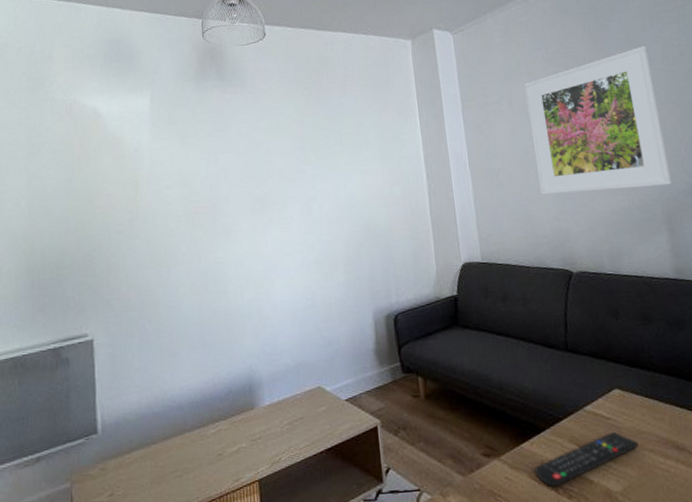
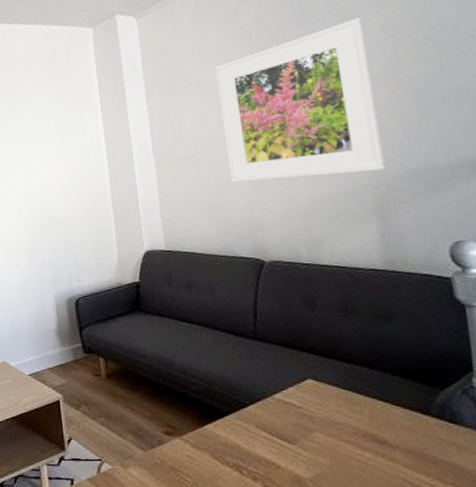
remote control: present [534,431,639,486] -> none [217,420,333,467]

